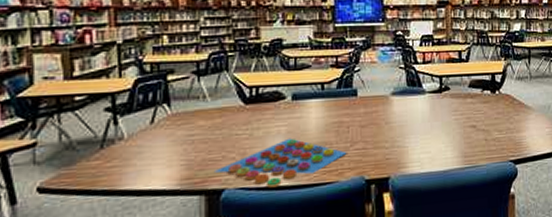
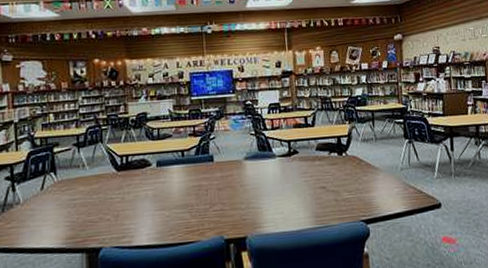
board game: present [213,138,347,188] -> none [92,201,207,247]

